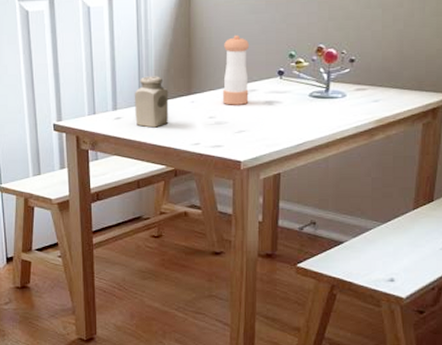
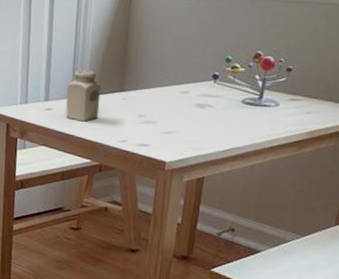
pepper shaker: present [222,34,250,105] -> none [153,34,187,106]

